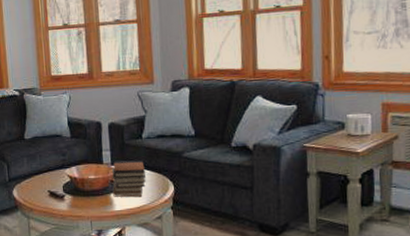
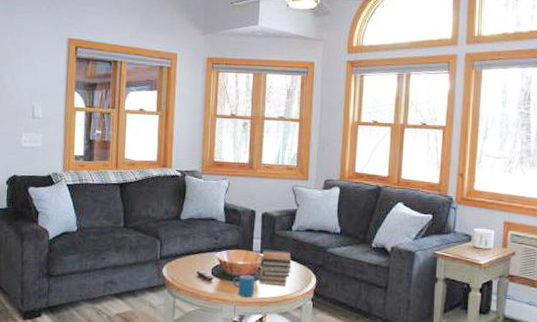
mug: none [85,188,109,212] -> present [232,274,254,298]

